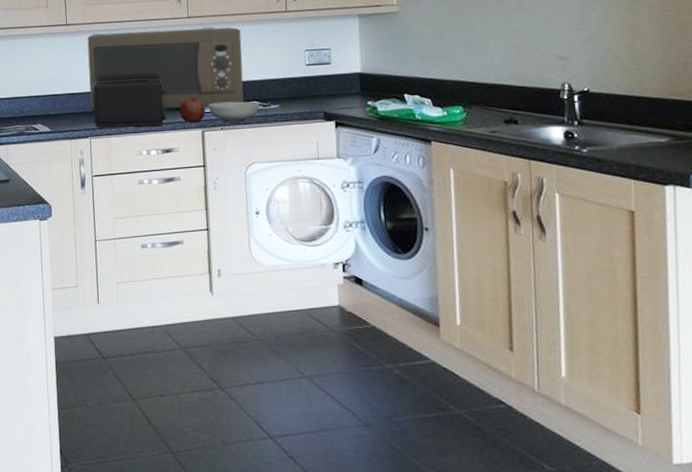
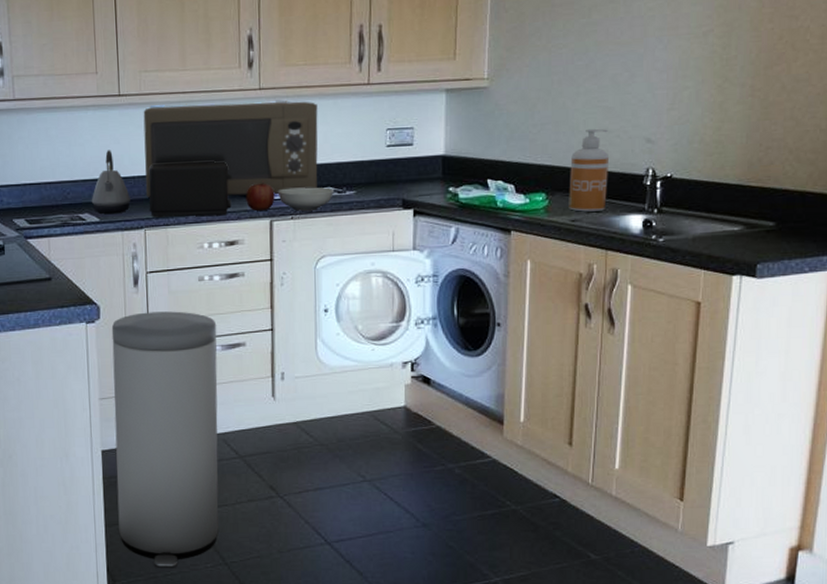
kettle: none [43,70,77,125] -> present [91,150,131,214]
pedal bin: none [62,211,164,454] -> present [111,311,219,569]
soap dispenser: none [484,47,525,124] -> present [569,128,608,212]

